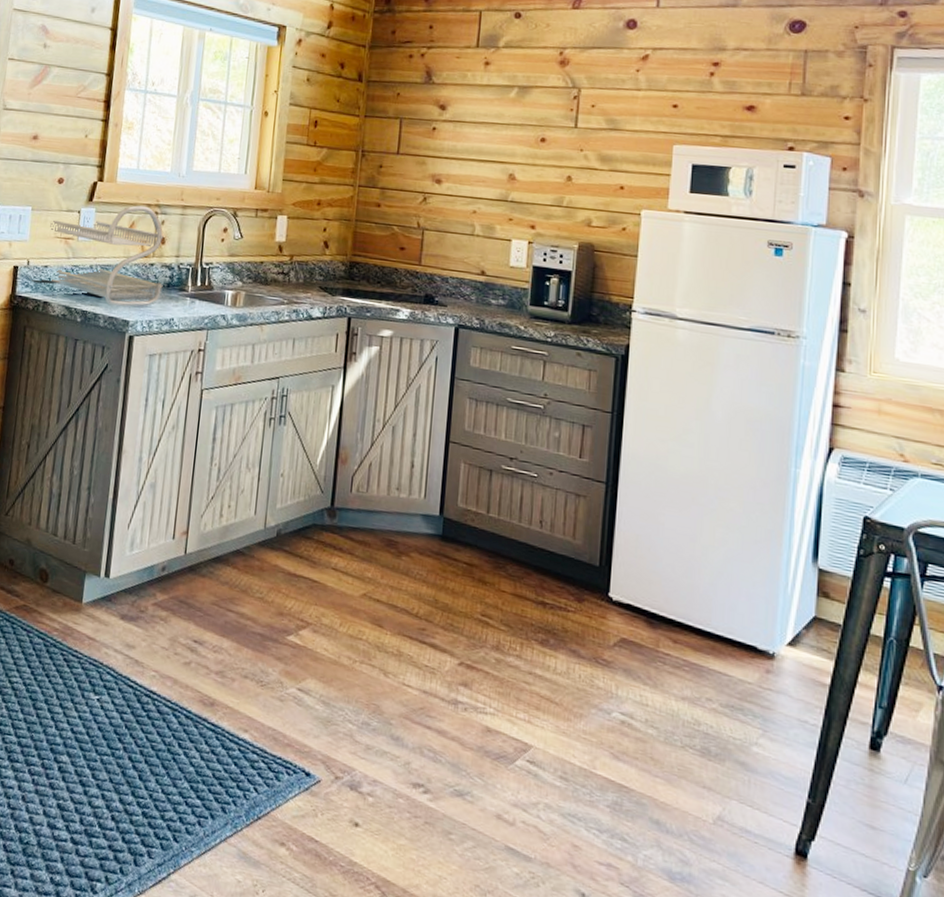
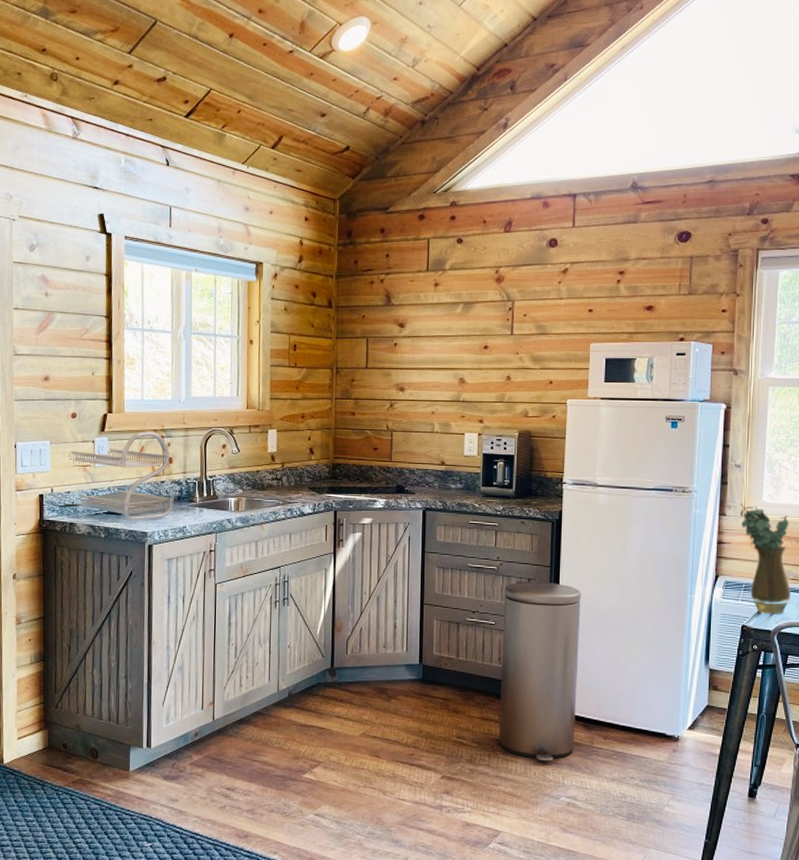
pedal bin: none [534,427,650,663] -> present [498,582,581,761]
vase: none [864,359,932,509] -> present [740,504,791,615]

